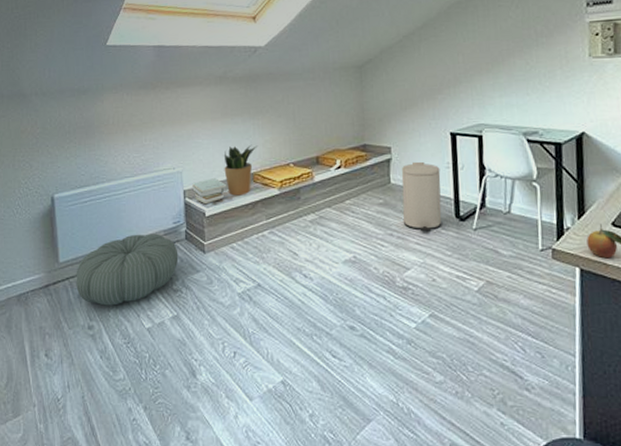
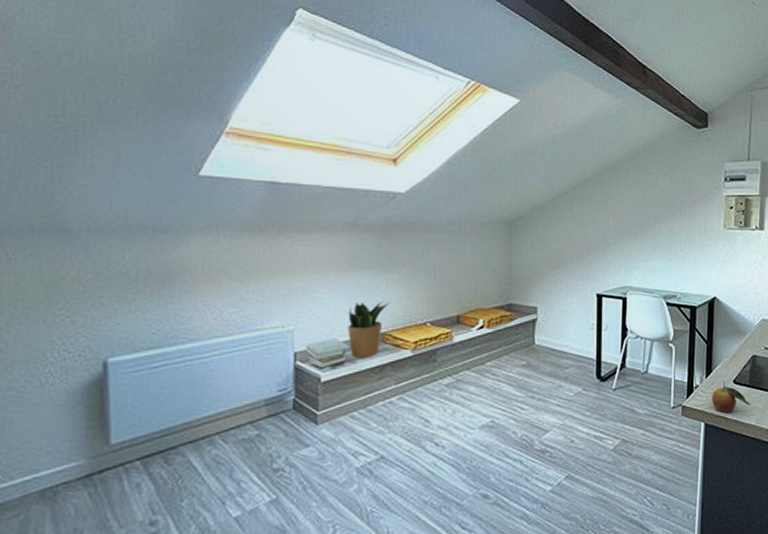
pouf: present [76,233,179,306] -> none [134,403,283,495]
pedal bin: present [401,161,442,232] -> none [546,322,585,393]

